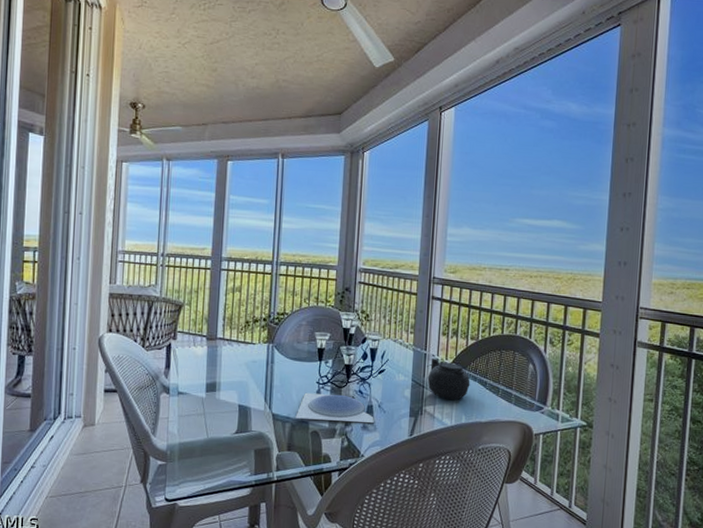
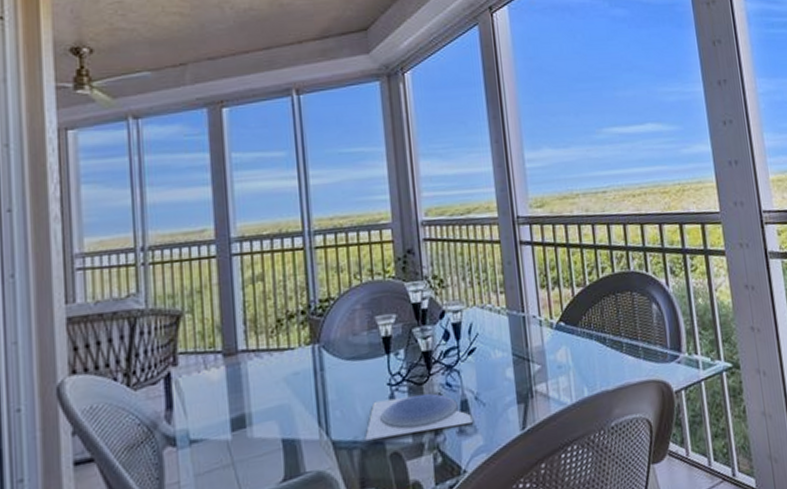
teapot: present [427,358,470,401] -> none [528,320,586,371]

